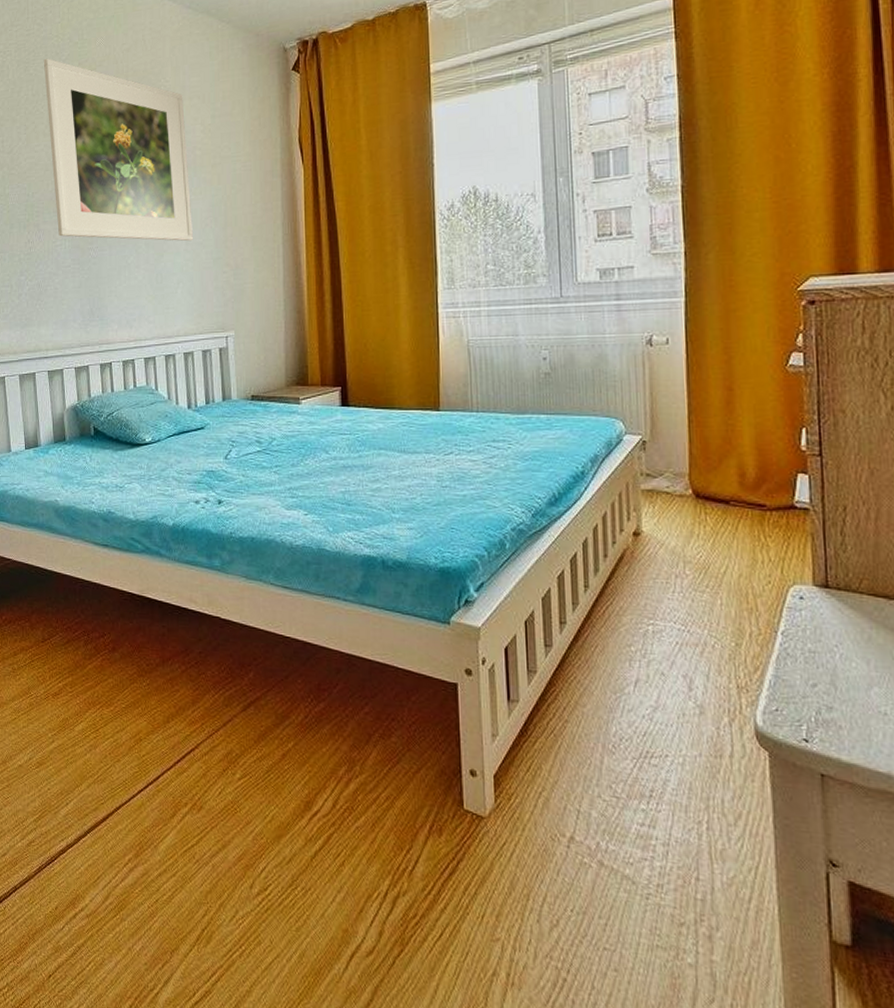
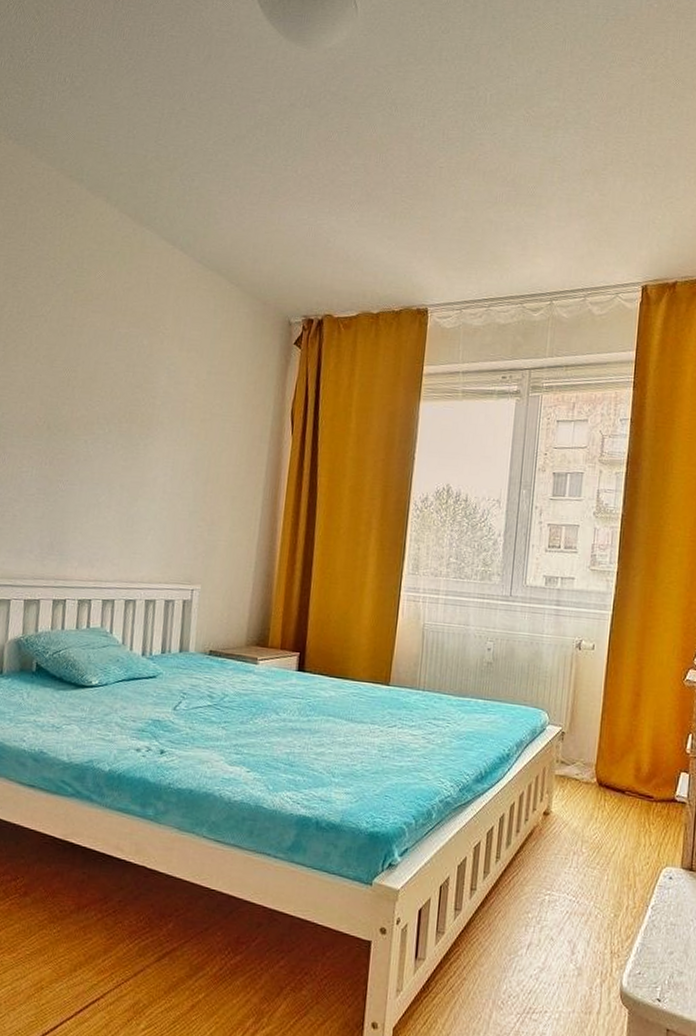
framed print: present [43,58,194,242] -> none [26,278,181,491]

